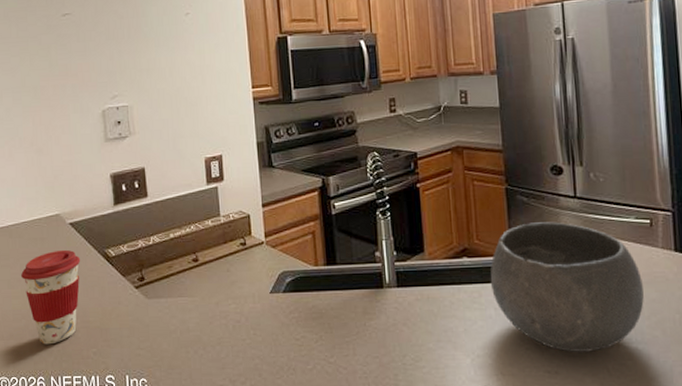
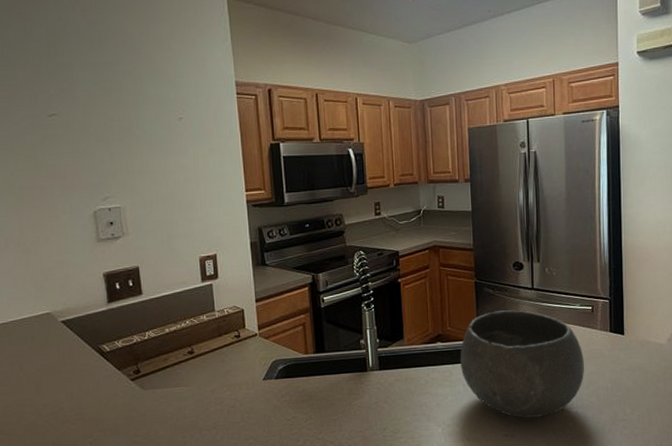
coffee cup: present [21,249,81,345] -> none [11,346,74,438]

